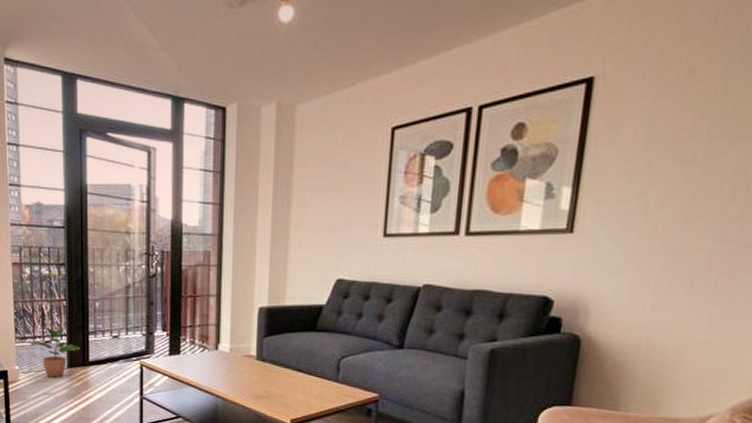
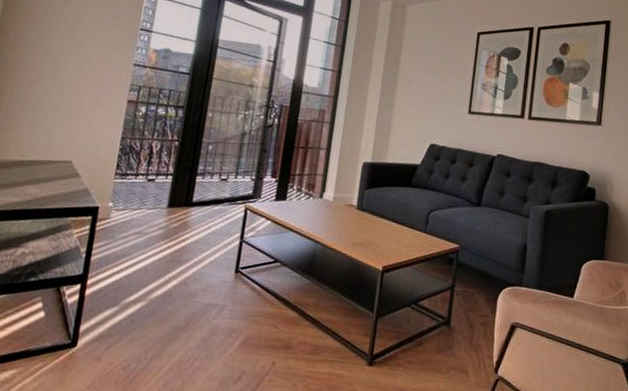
potted plant: present [28,327,81,378] -> none [129,166,186,218]

